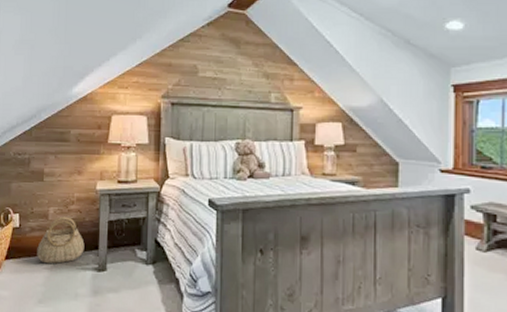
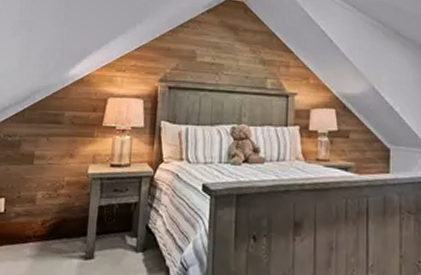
basket: present [37,216,85,264] -> none [21,201,73,252]

